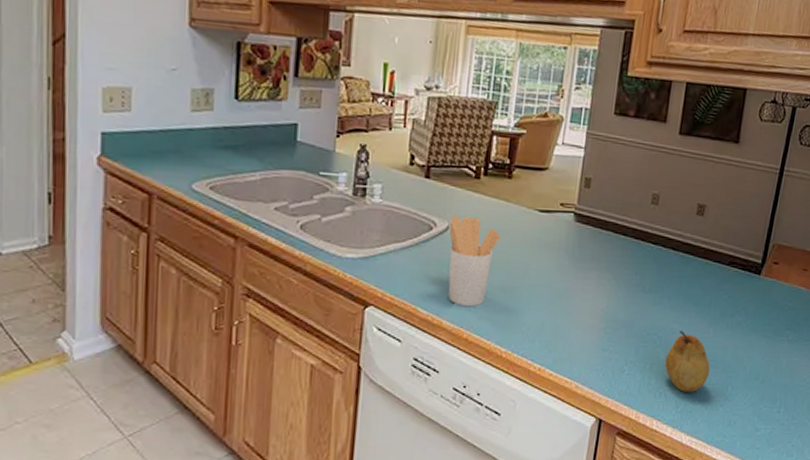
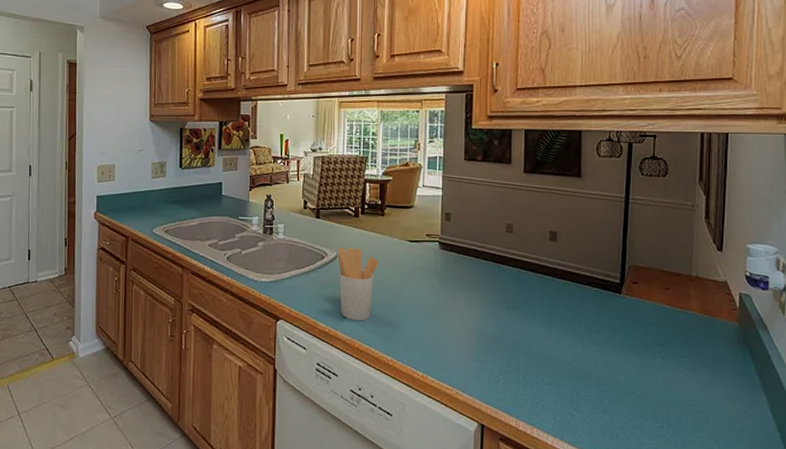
fruit: present [664,331,711,392] -> none [537,345,584,403]

